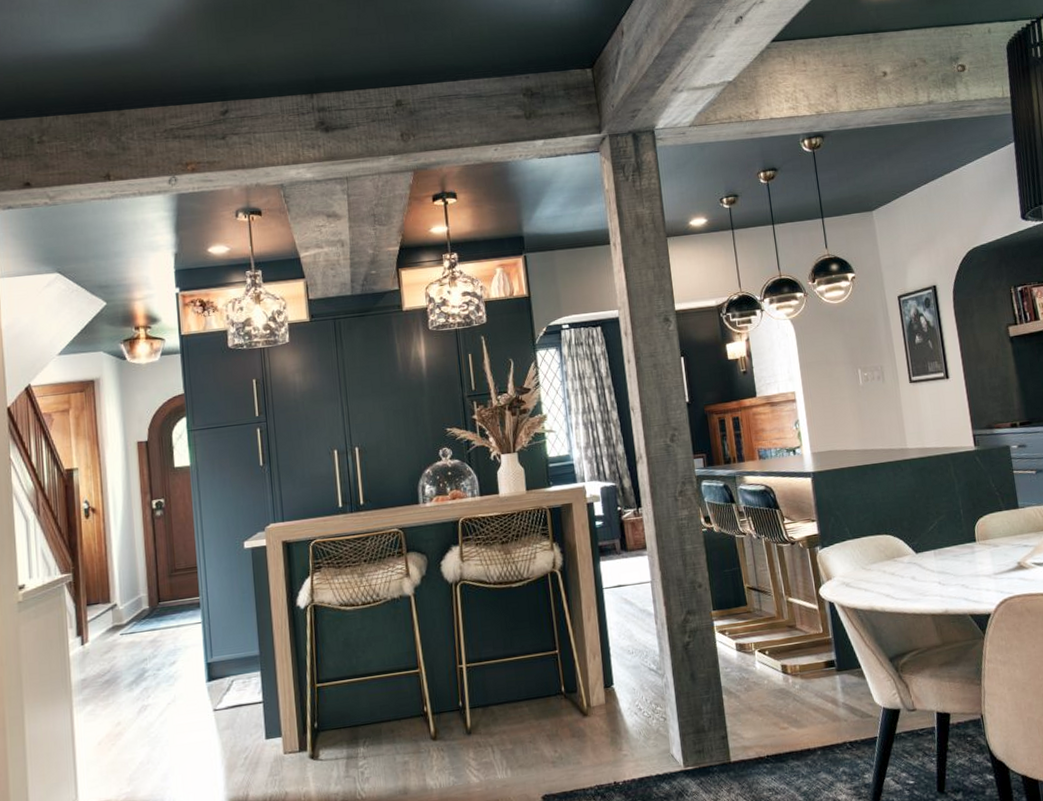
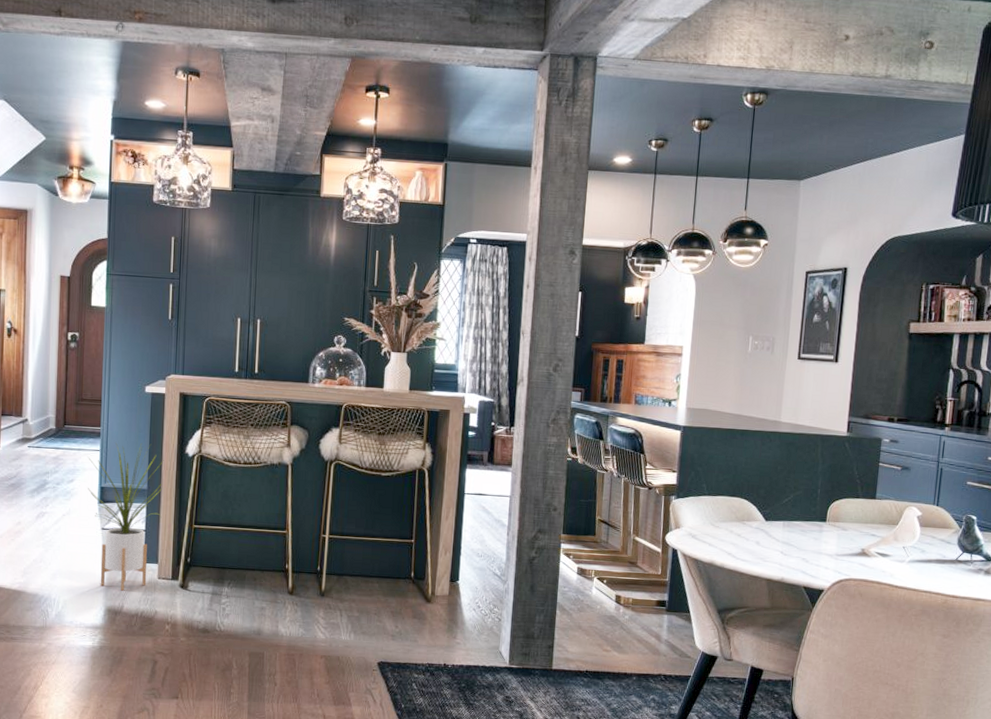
house plant: none [189,604,280,777] -> present [88,442,164,591]

